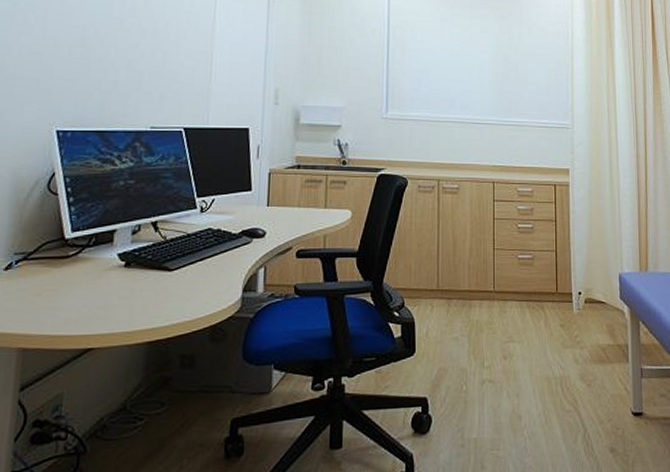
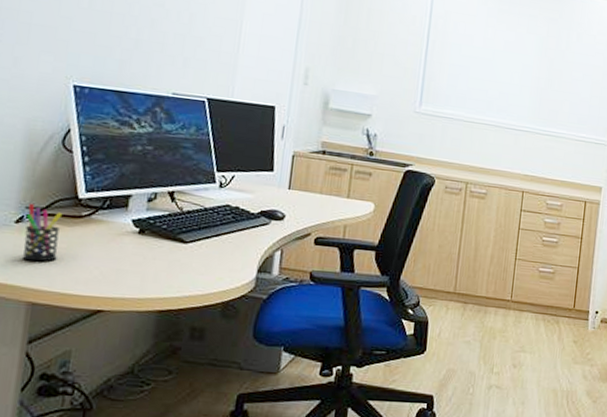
pen holder: none [11,248,51,307] -> present [22,203,63,262]

